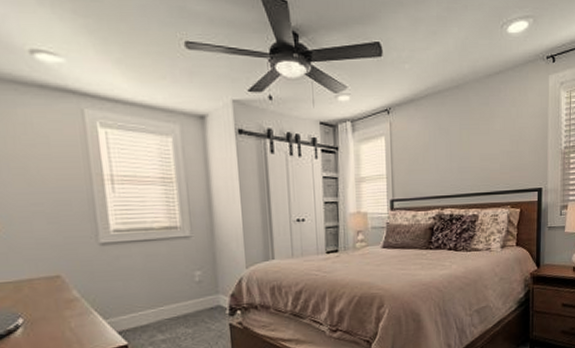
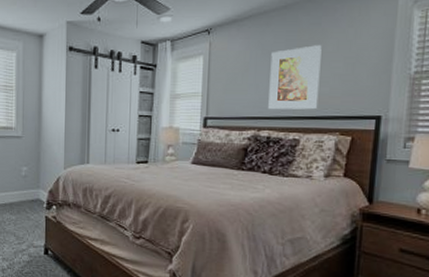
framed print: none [448,124,491,187] -> present [268,45,322,110]

